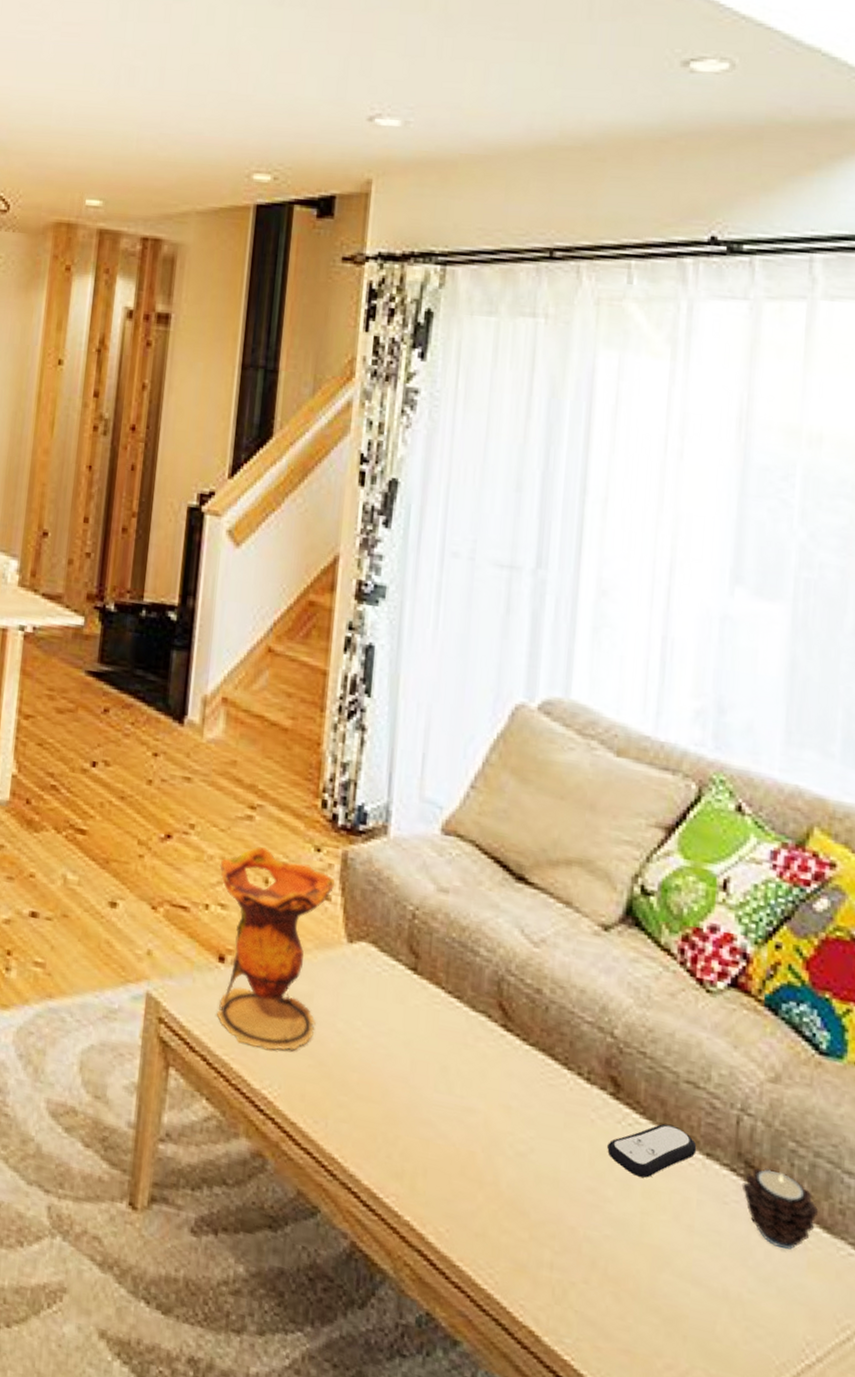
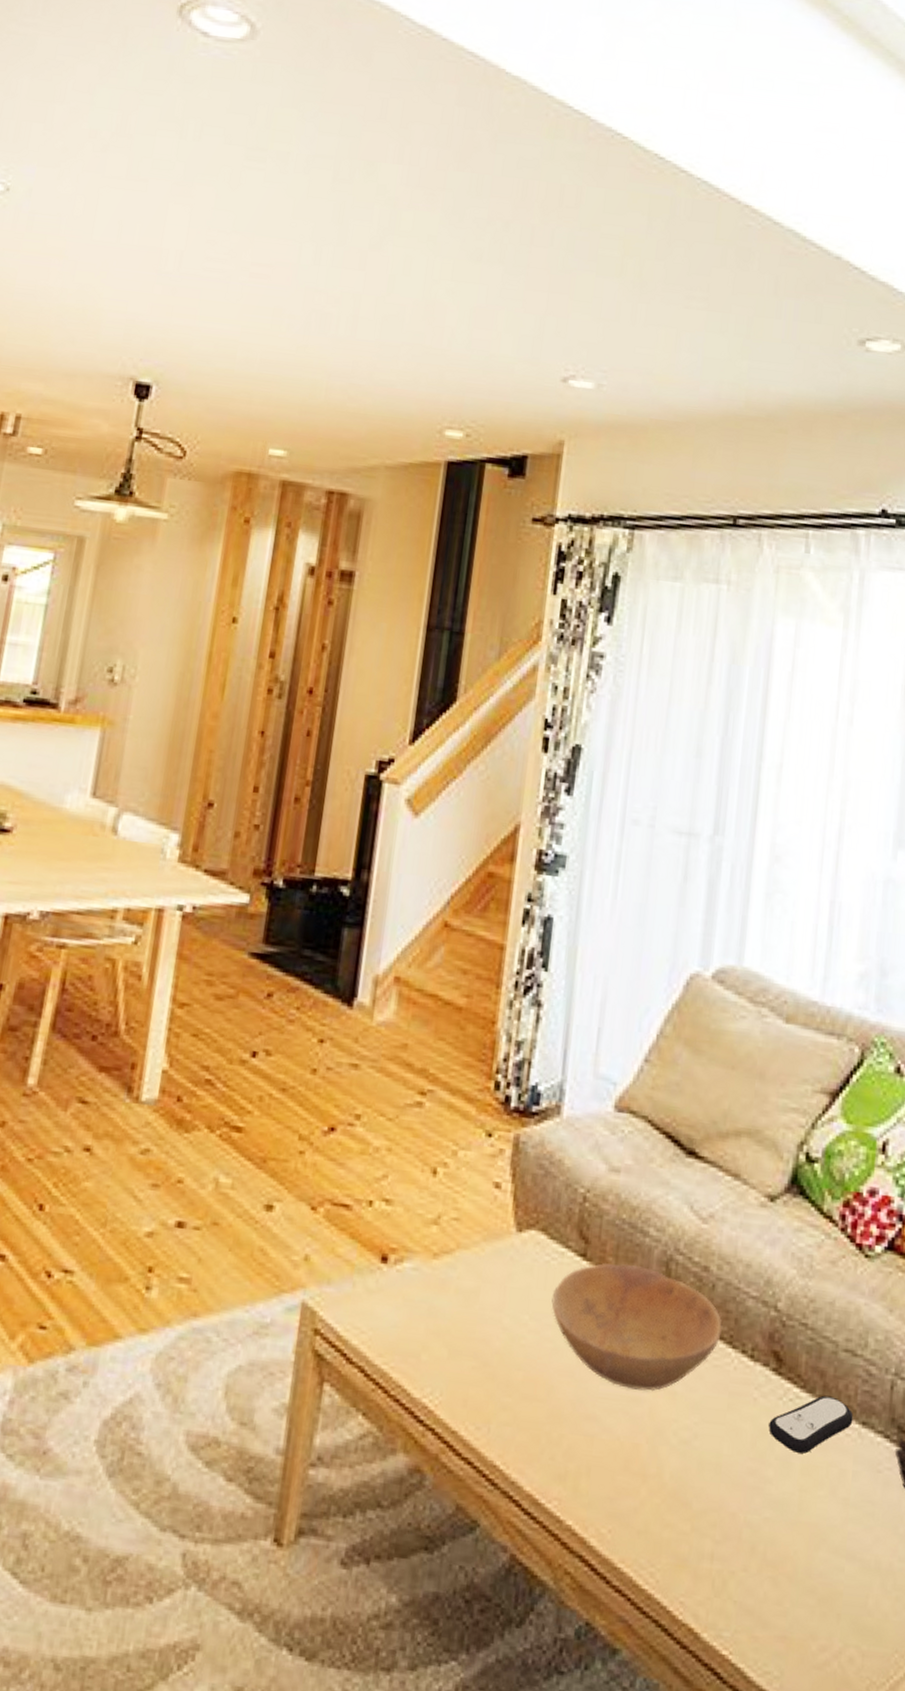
vase: present [216,846,335,1050] -> none [376,1134,505,1354]
bowl: none [384,977,557,1104] -> present [551,1262,722,1392]

